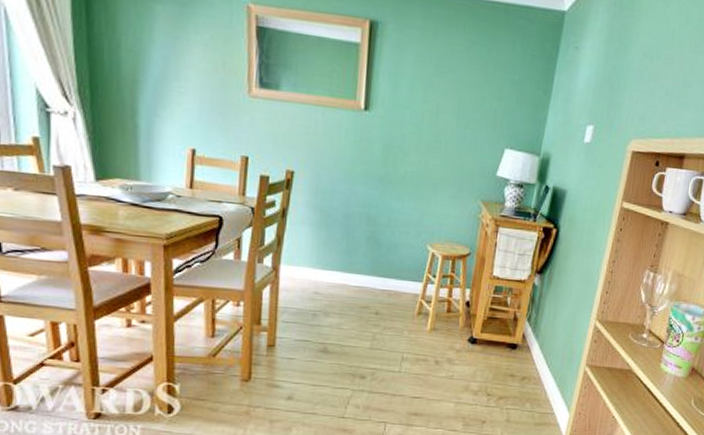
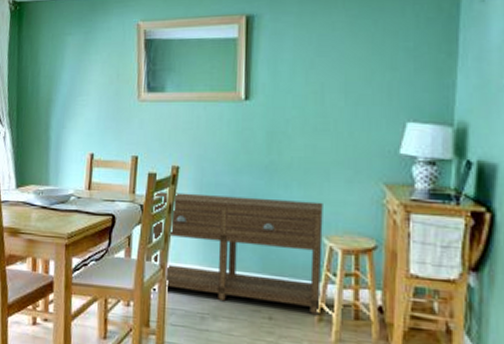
console table: none [265,195,430,309] -> present [153,192,323,315]

